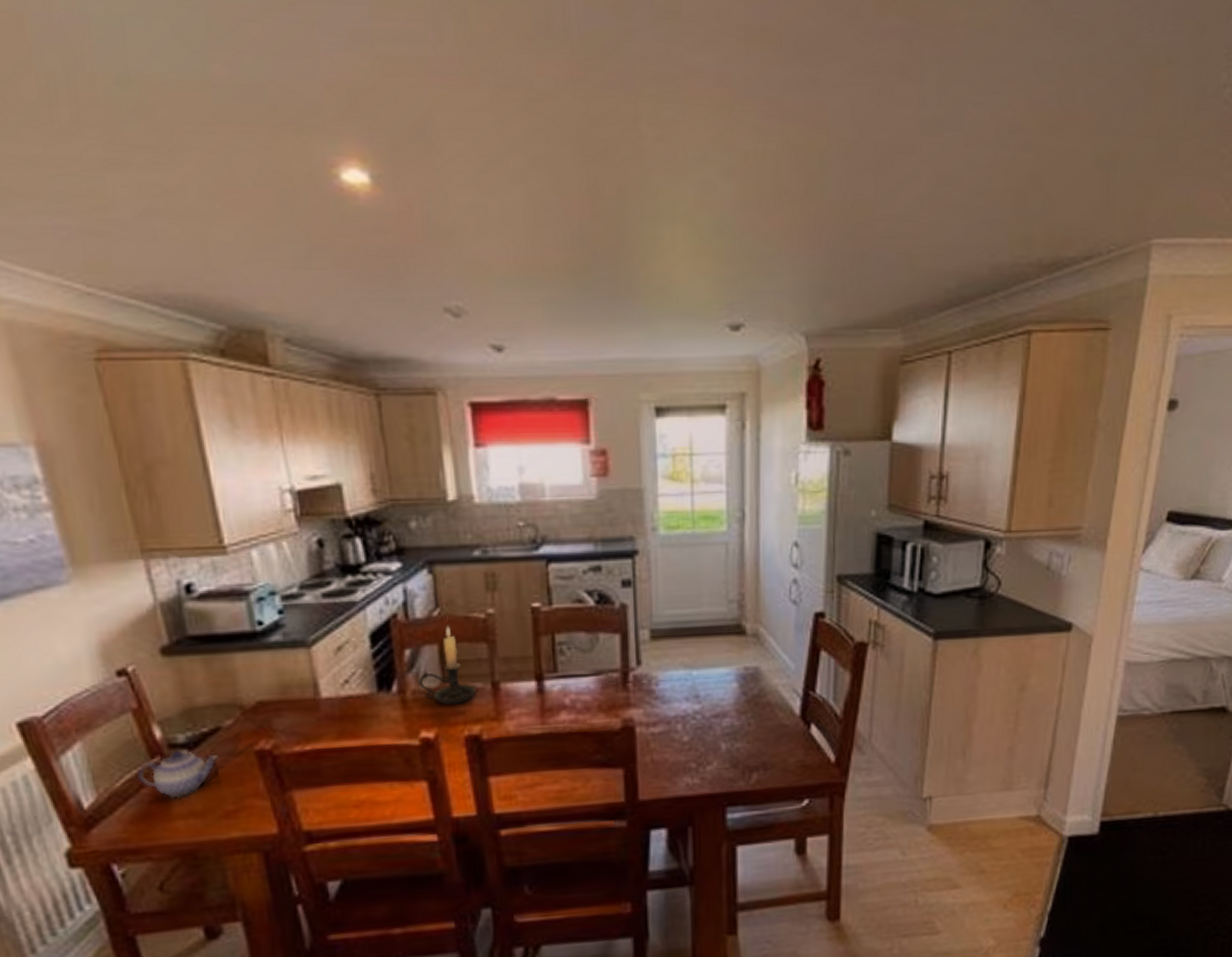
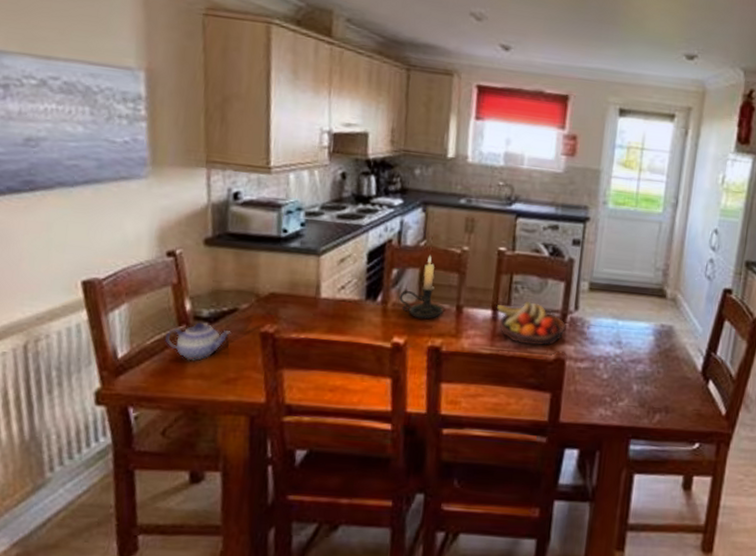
fruit bowl: none [540,664,630,715] -> present [496,301,566,345]

